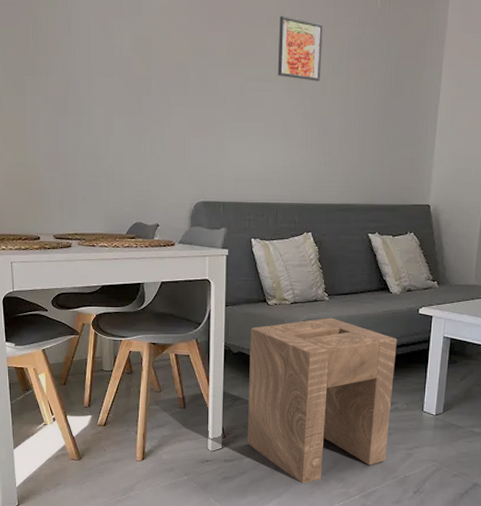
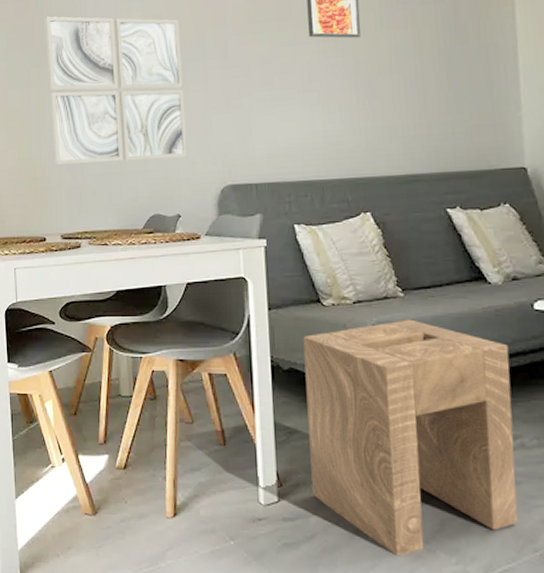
wall art: none [39,25,167,174] -> present [45,16,187,165]

